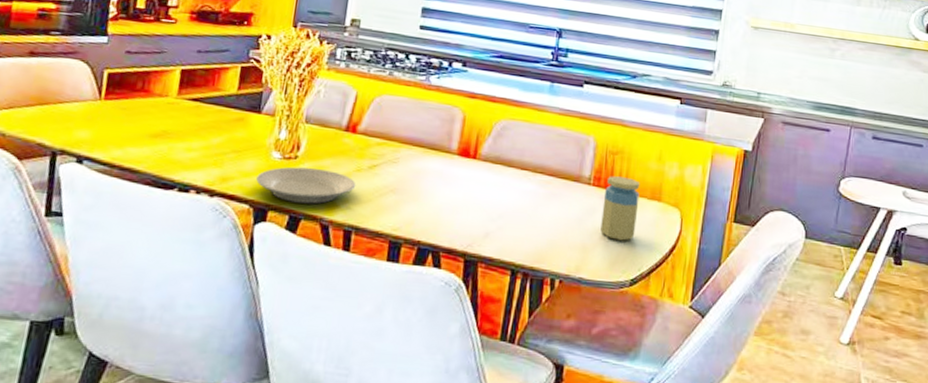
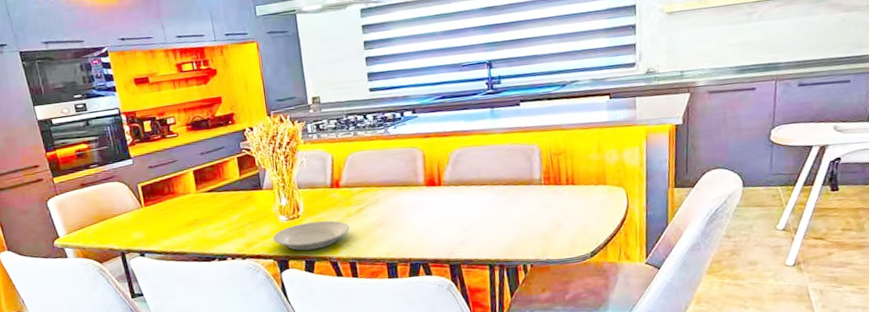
jar: present [600,176,640,241] -> none [555,171,588,224]

